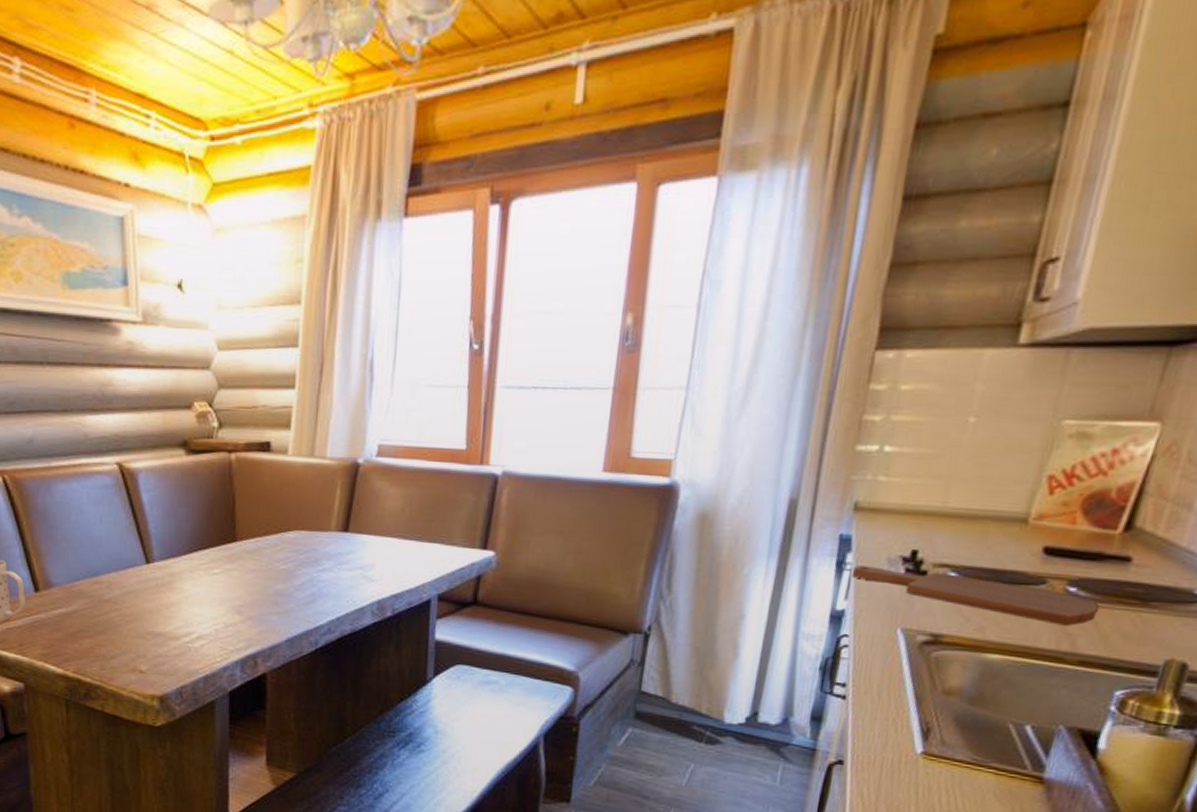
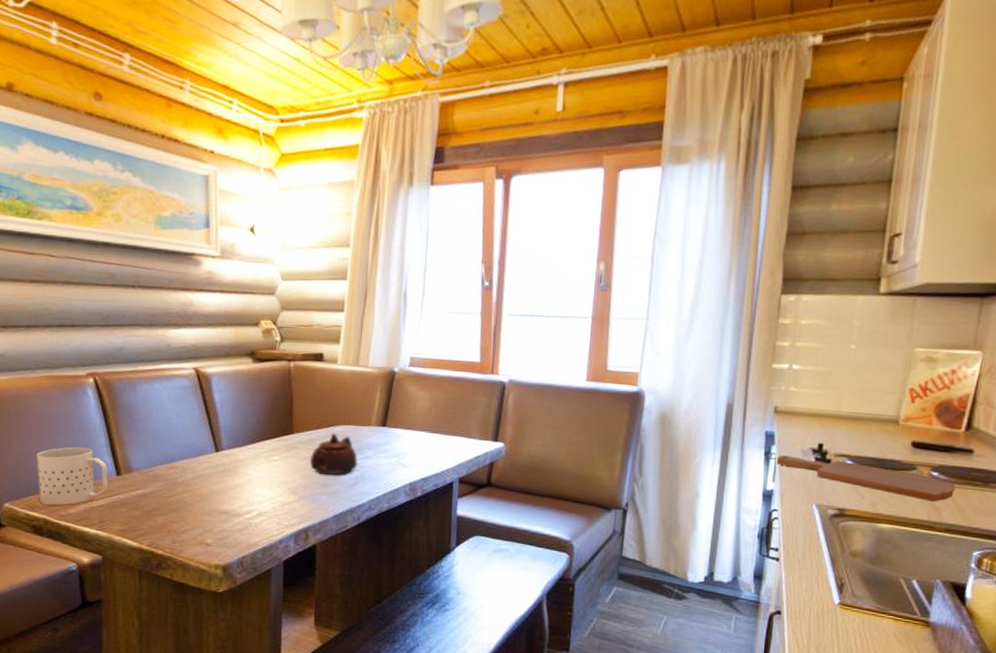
teapot: none [256,540,315,592] -> present [309,433,358,476]

